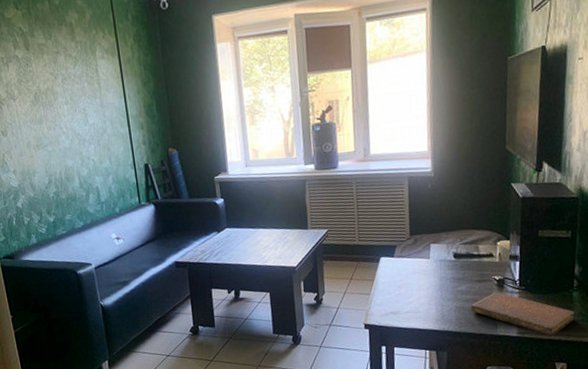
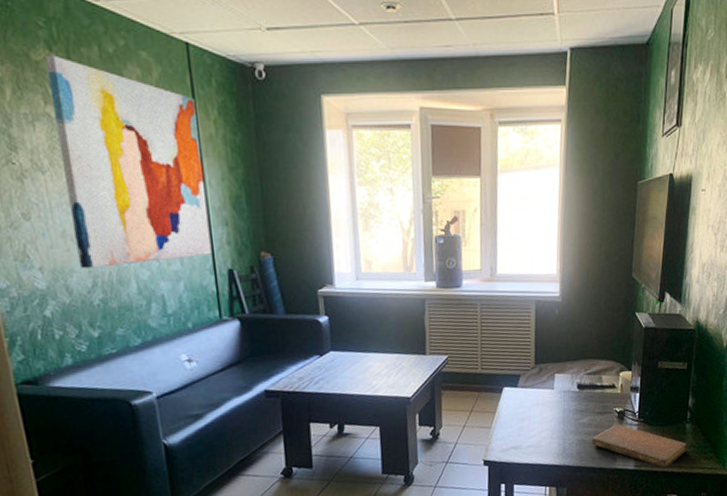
wall art: none [14,12,133,170] -> present [45,55,213,269]

